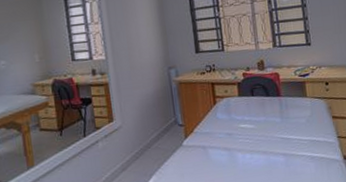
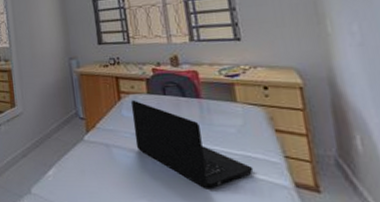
laptop: none [224,103,317,172] -> present [131,100,254,188]

